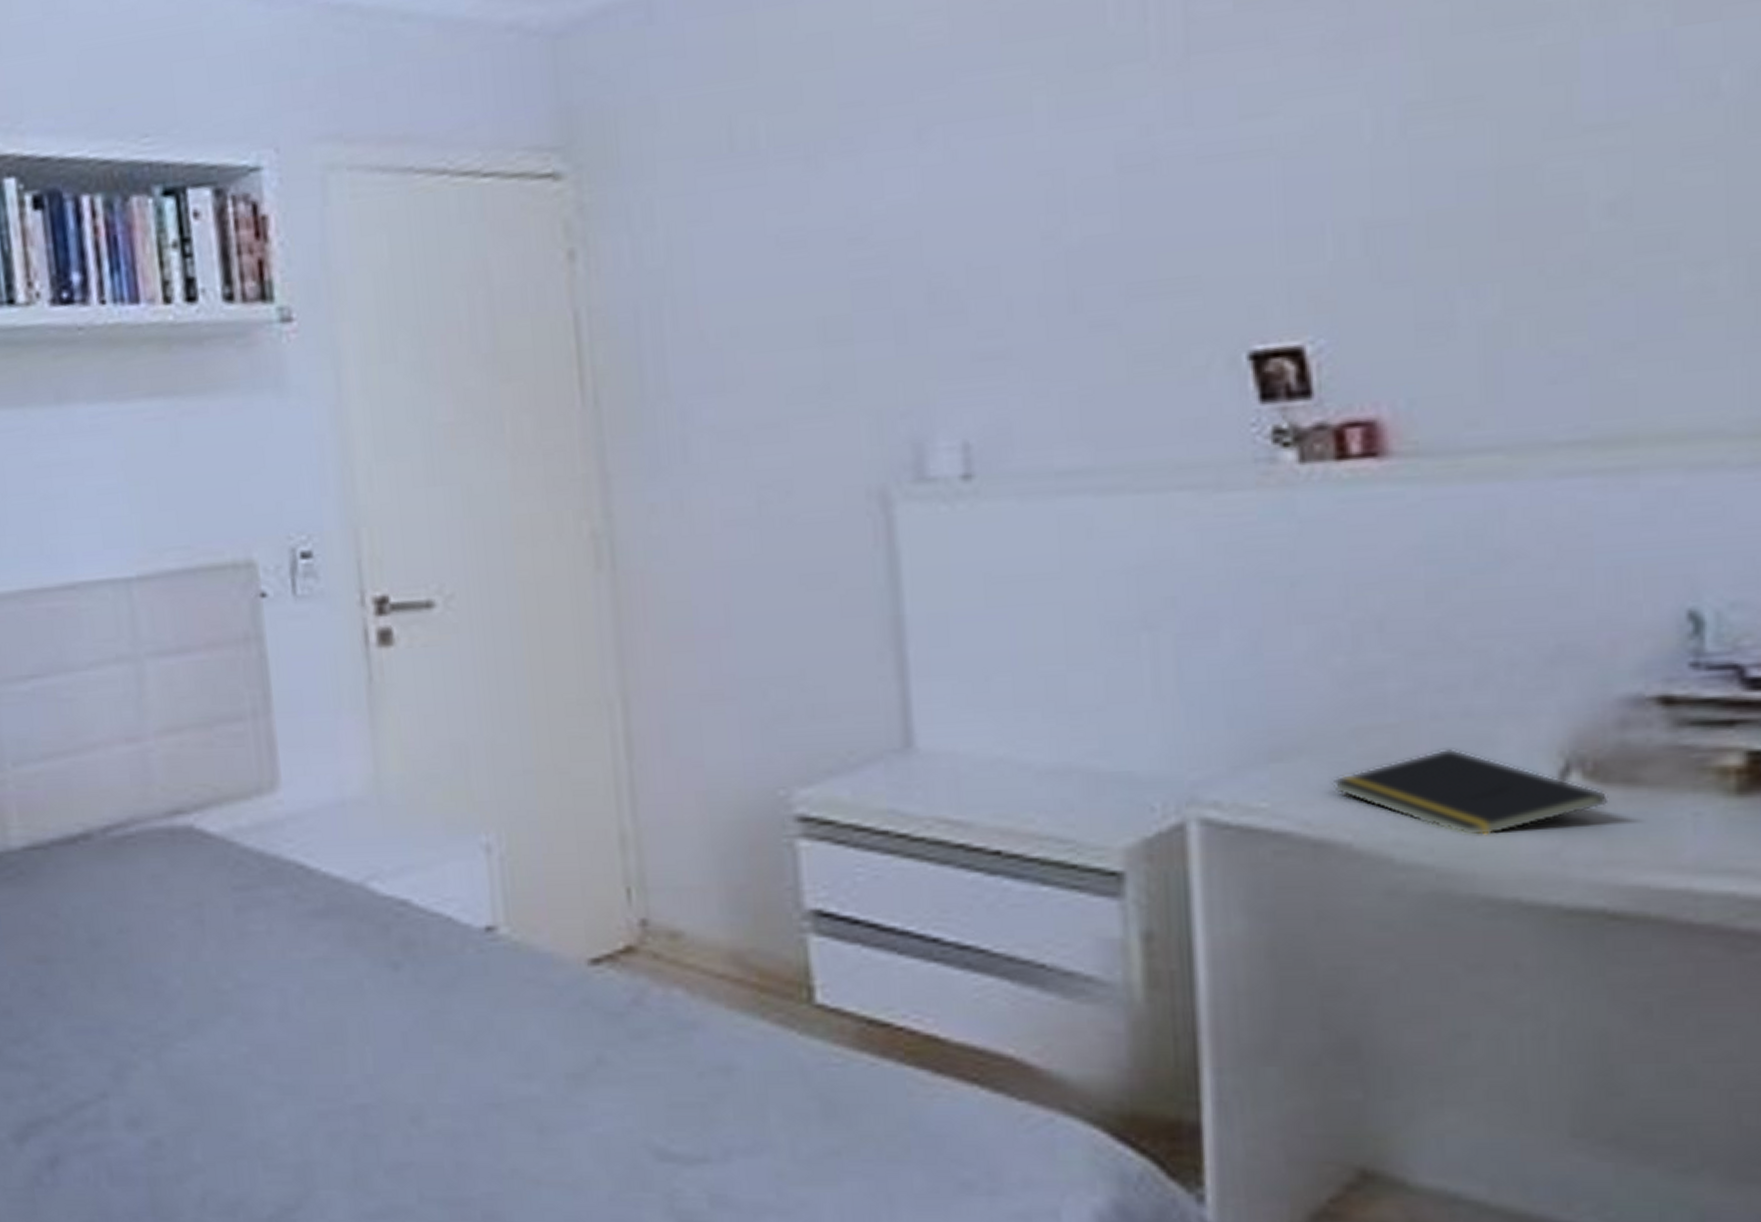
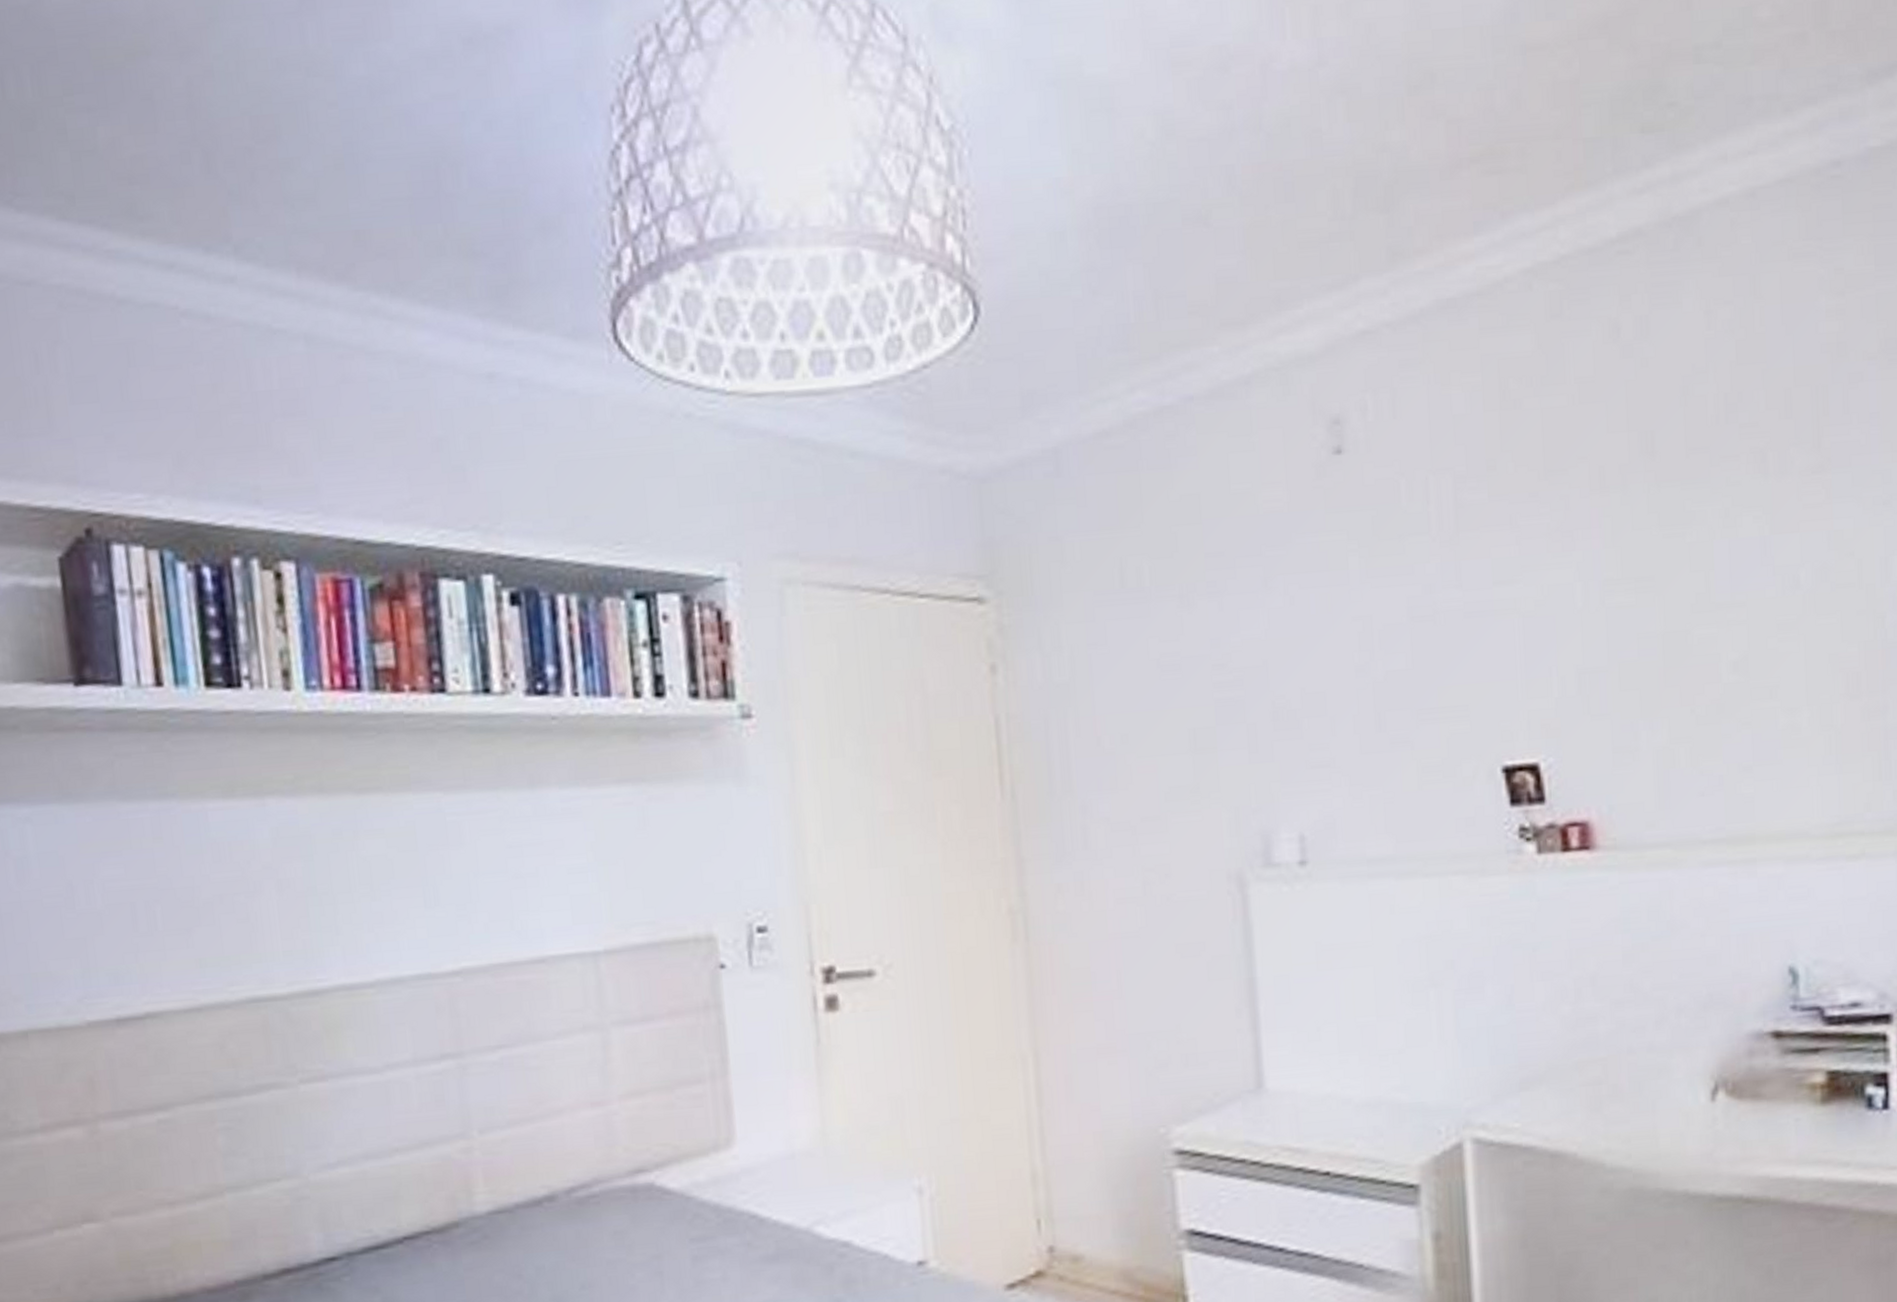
notepad: present [1332,748,1609,837] -> none [1563,1075,1743,1144]

